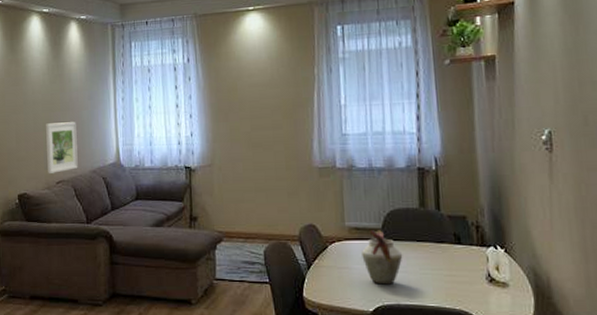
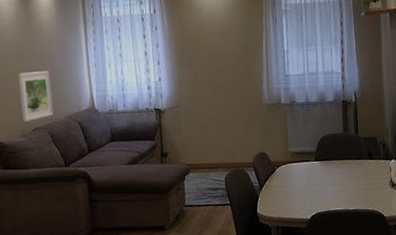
vase: present [362,230,403,285] -> none [301,153,332,197]

